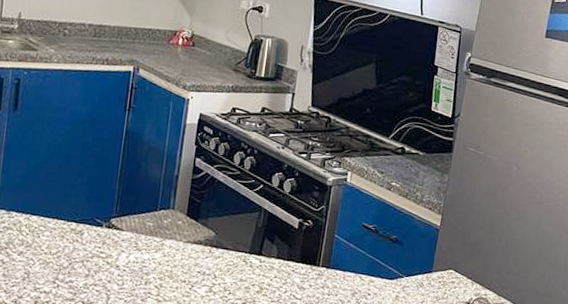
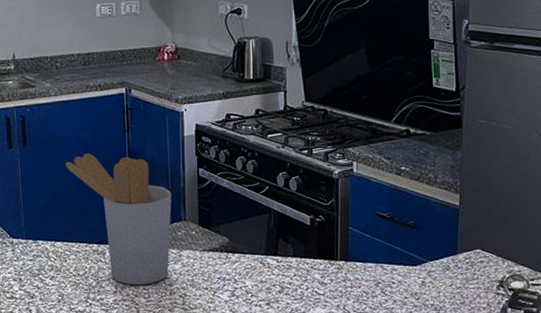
utensil holder: none [56,127,164,271] -> present [66,154,172,286]

